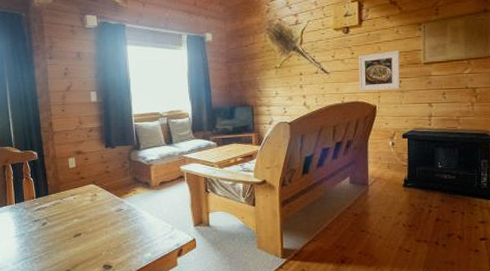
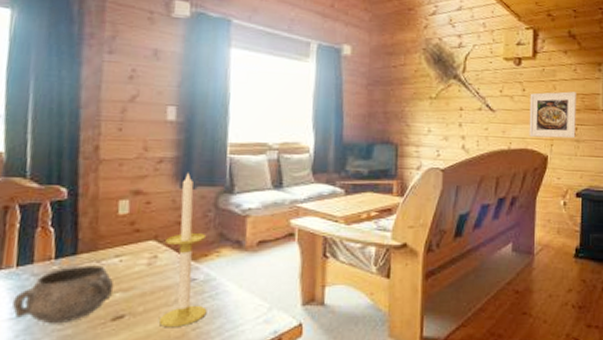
decorative bowl: none [16,201,73,240] -> present [13,265,115,324]
candle: none [100,136,132,242] -> present [158,172,207,328]

